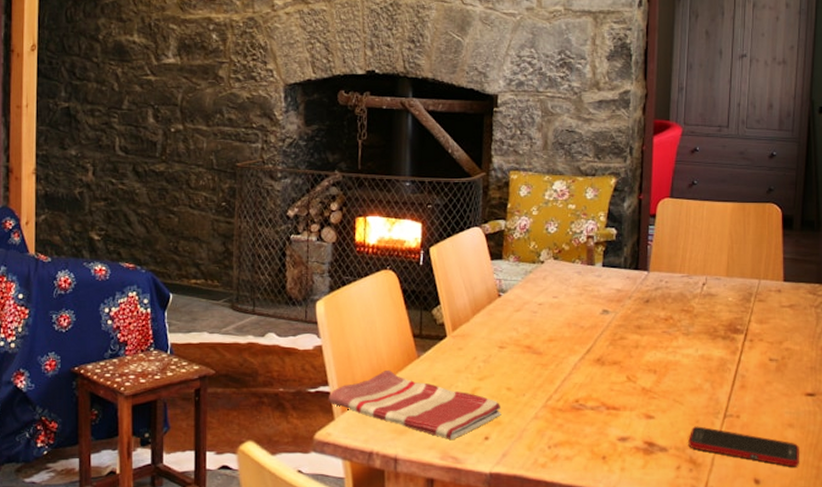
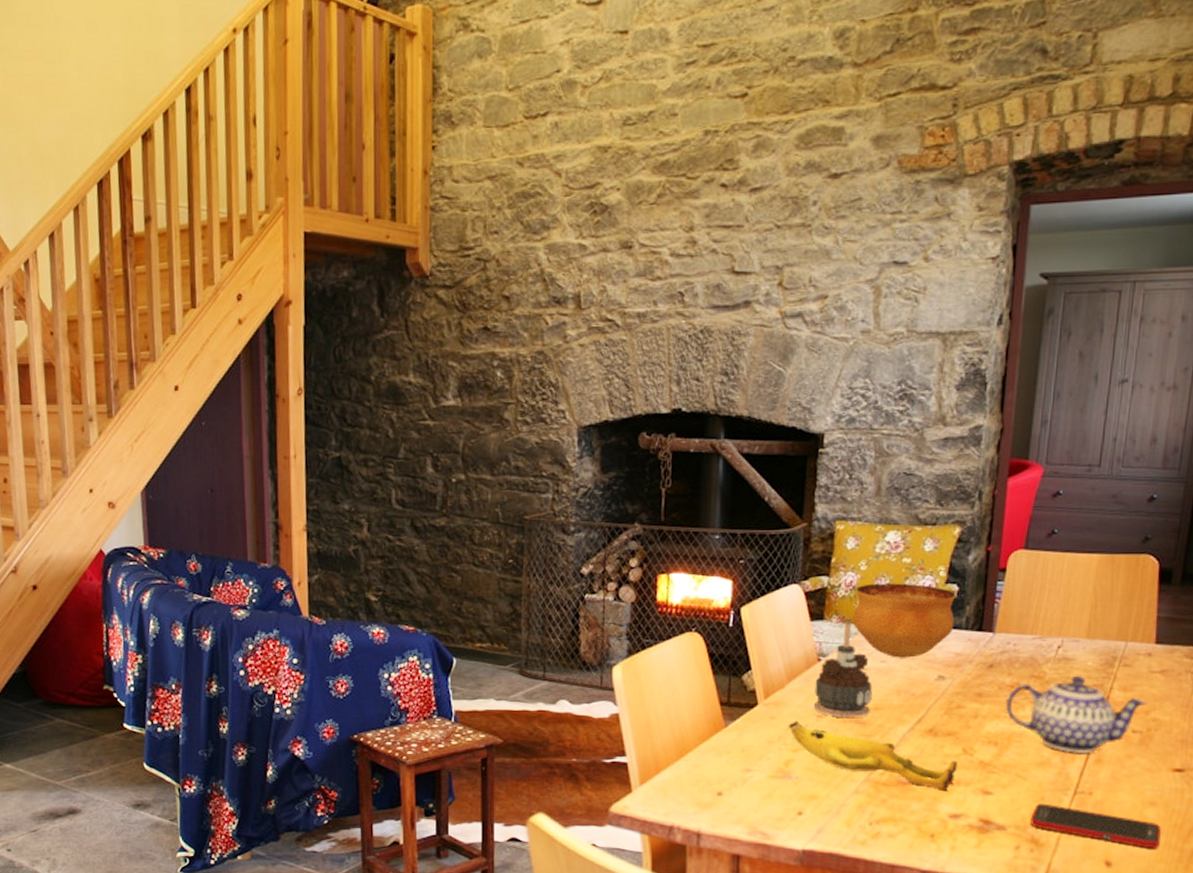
dish towel: present [328,369,502,439] -> none [625,739,818,814]
banana: none [473,351,623,415] -> present [788,720,958,790]
candle: none [496,258,546,349] -> present [814,618,872,719]
bowl: none [527,227,615,294] -> present [852,583,956,658]
teapot: none [661,309,780,381] -> present [1005,675,1148,754]

